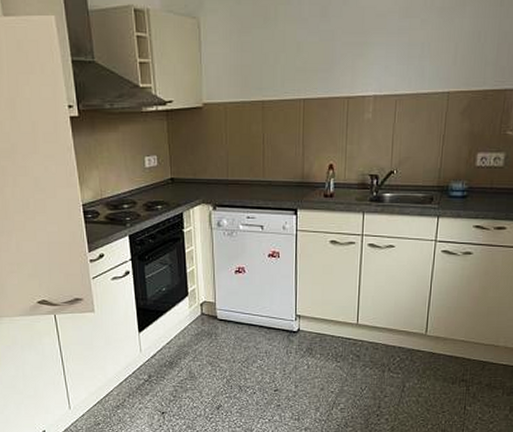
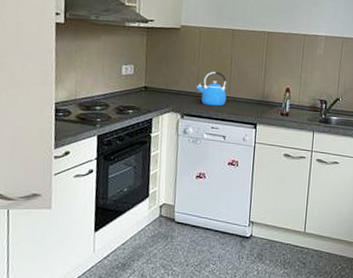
kettle: none [226,153,261,193] -> present [195,71,227,106]

